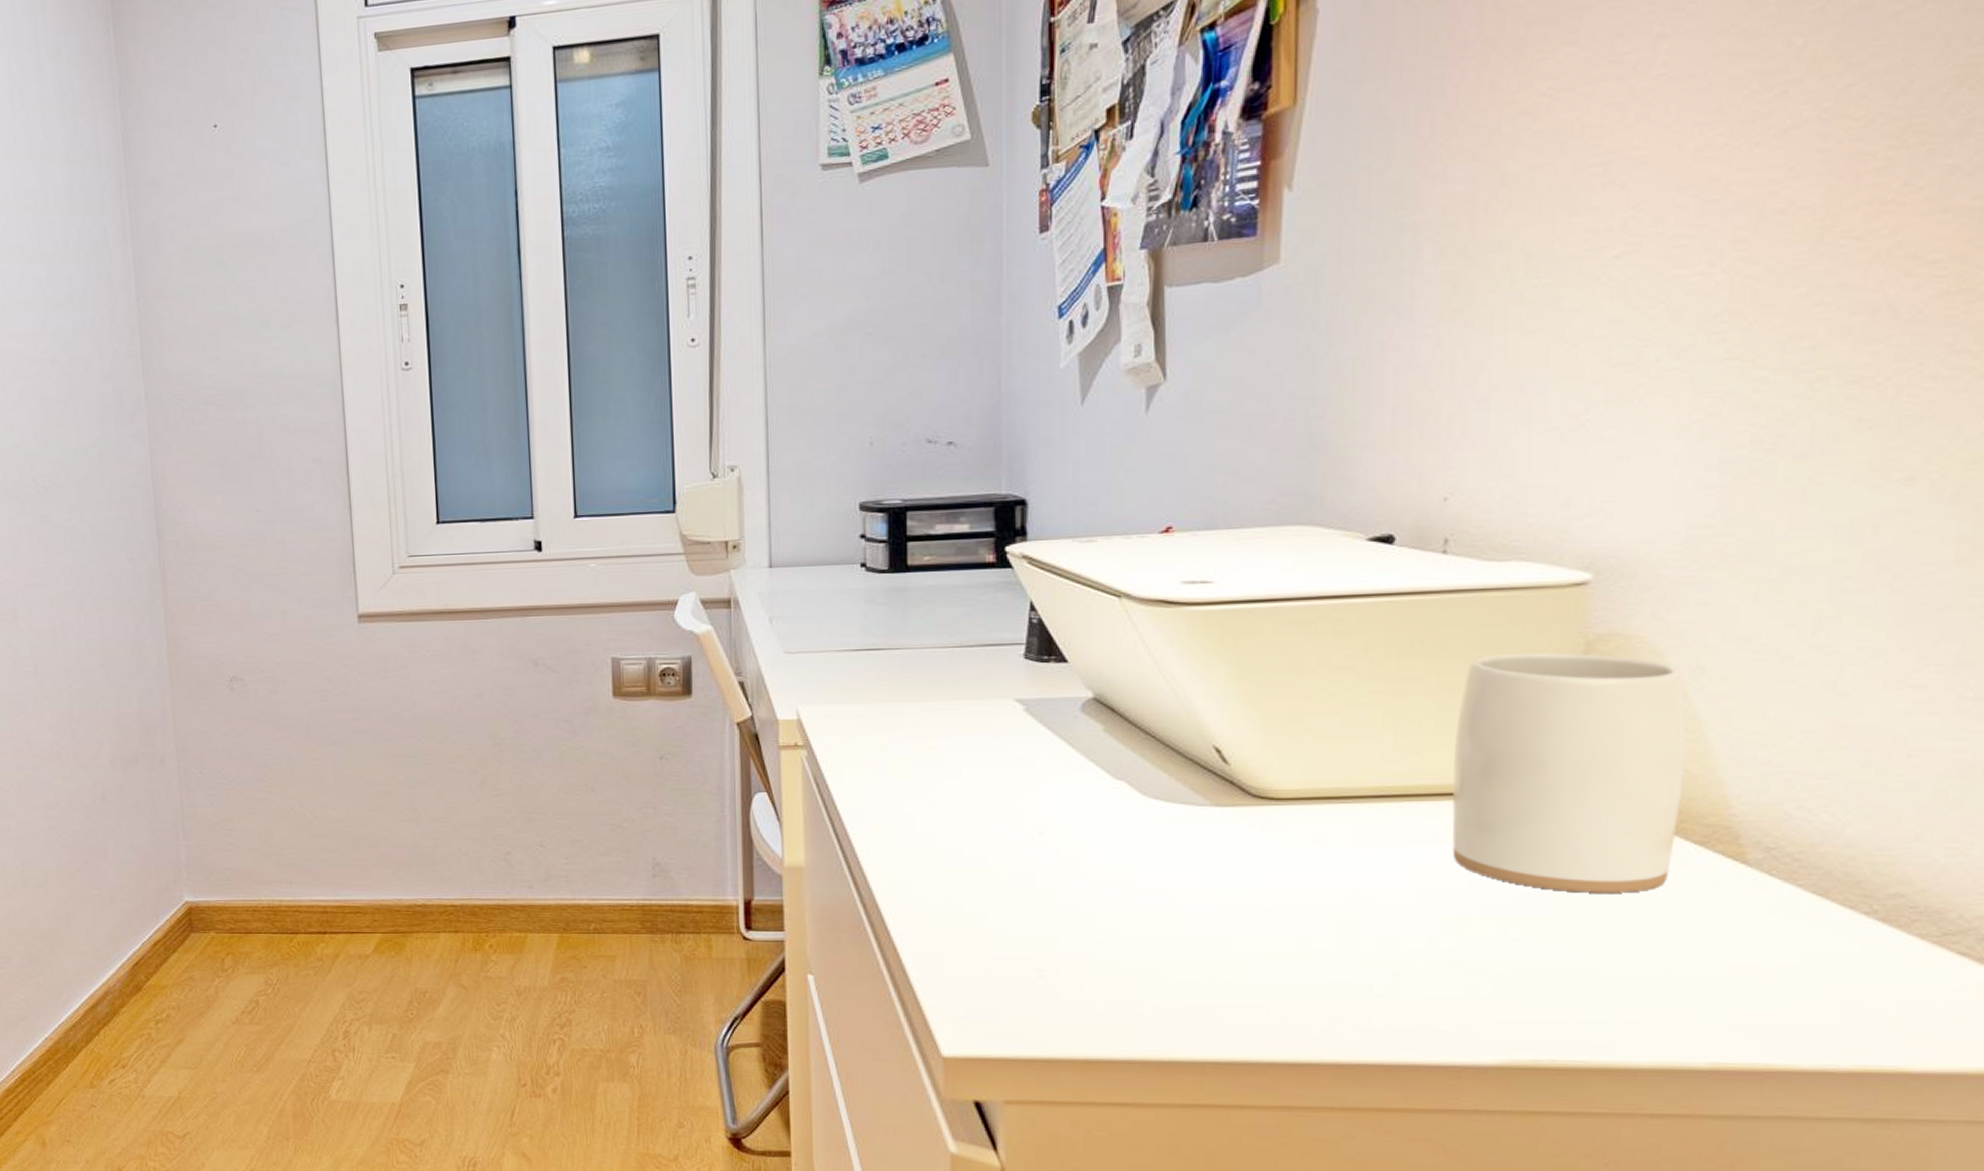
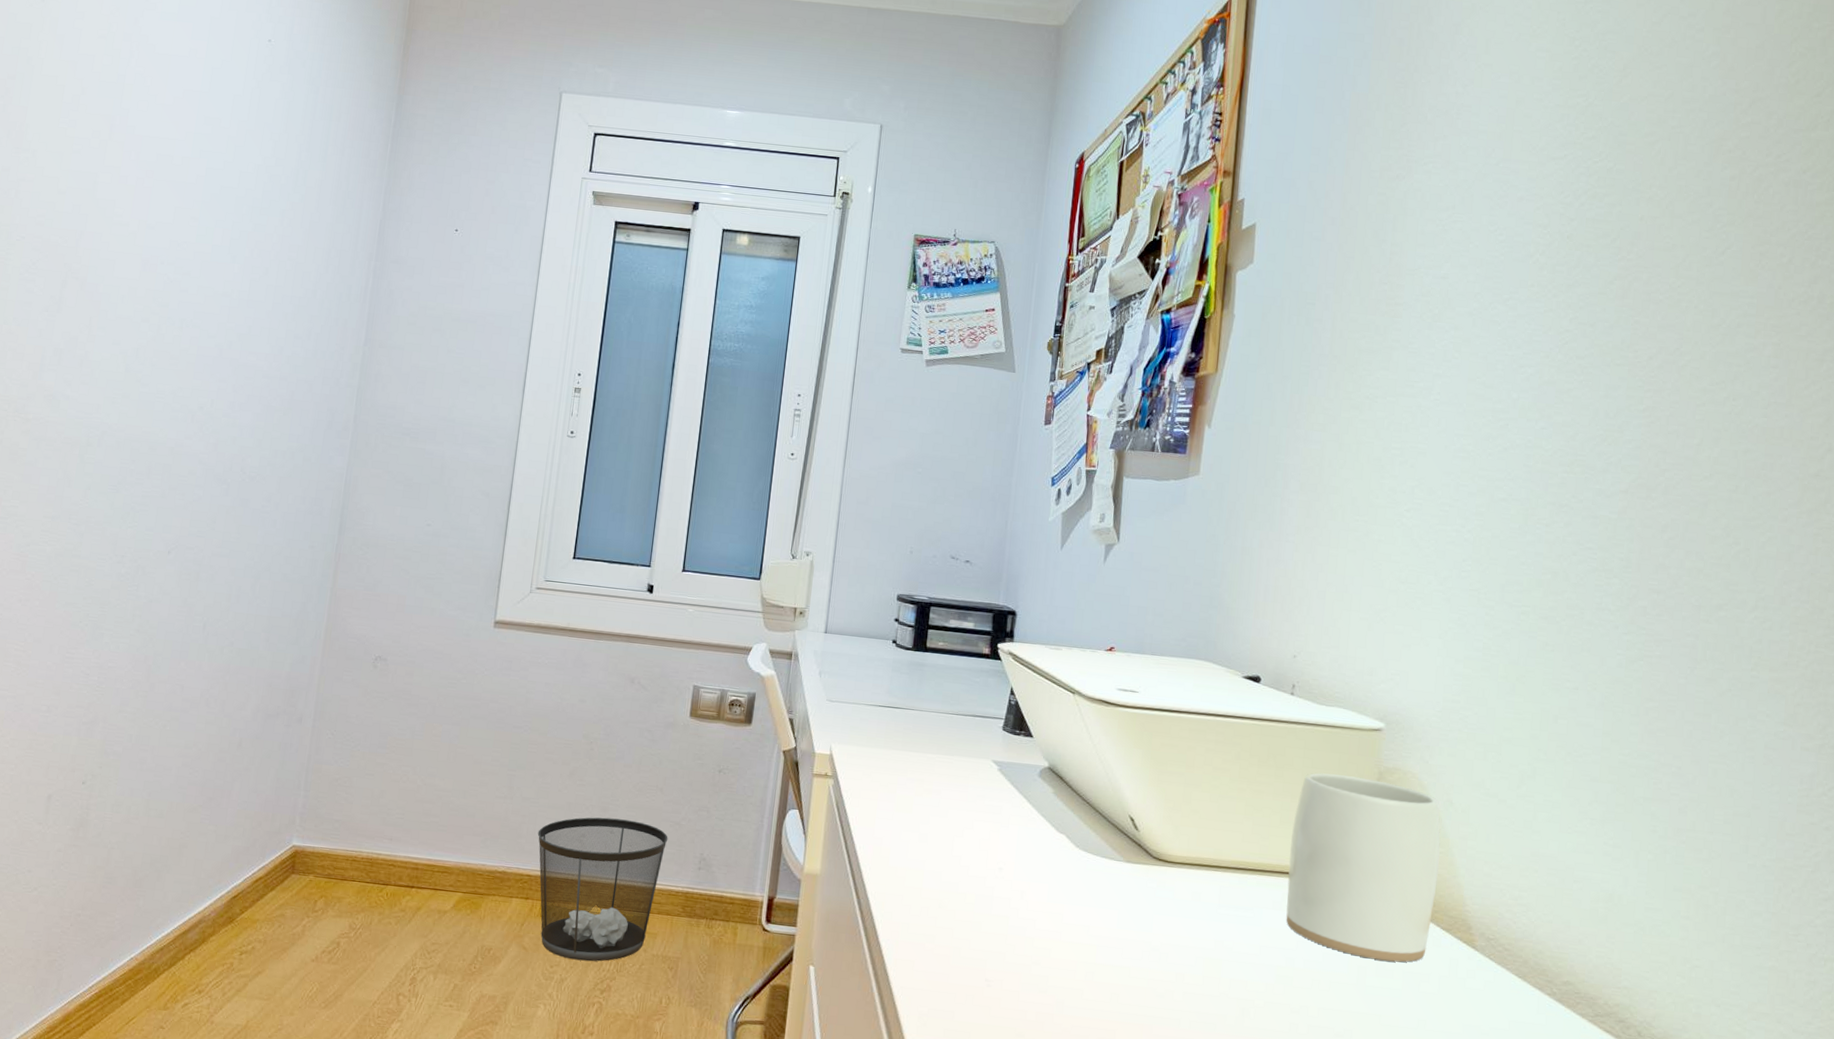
waste bin: none [454,829,611,995] -> present [537,817,668,962]

